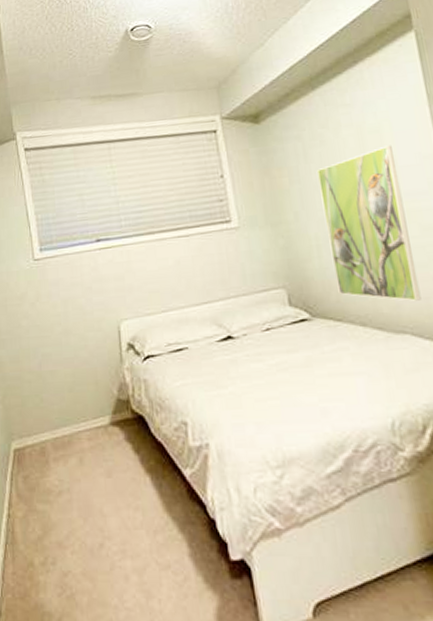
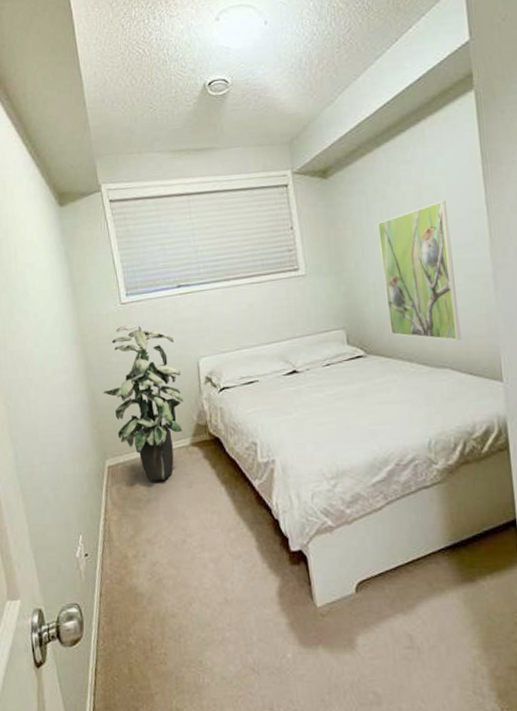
indoor plant: none [10,283,103,468] -> present [102,325,184,481]

